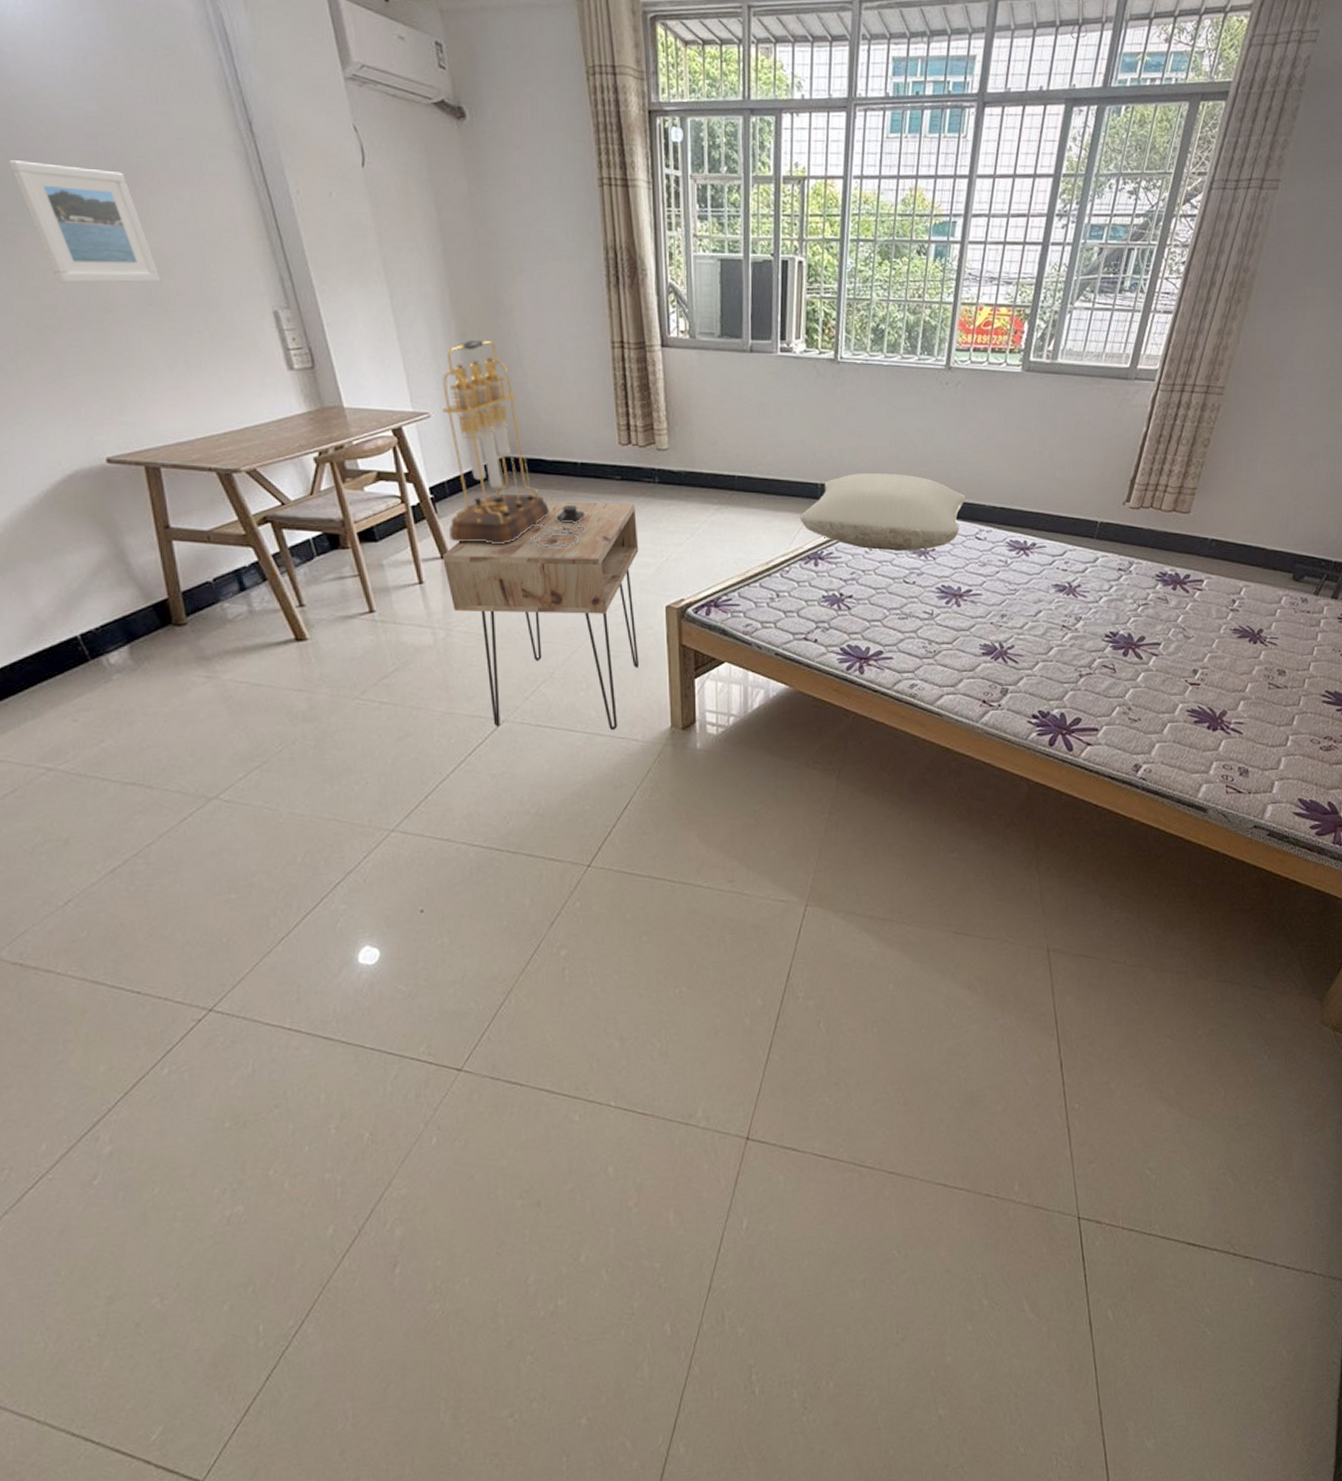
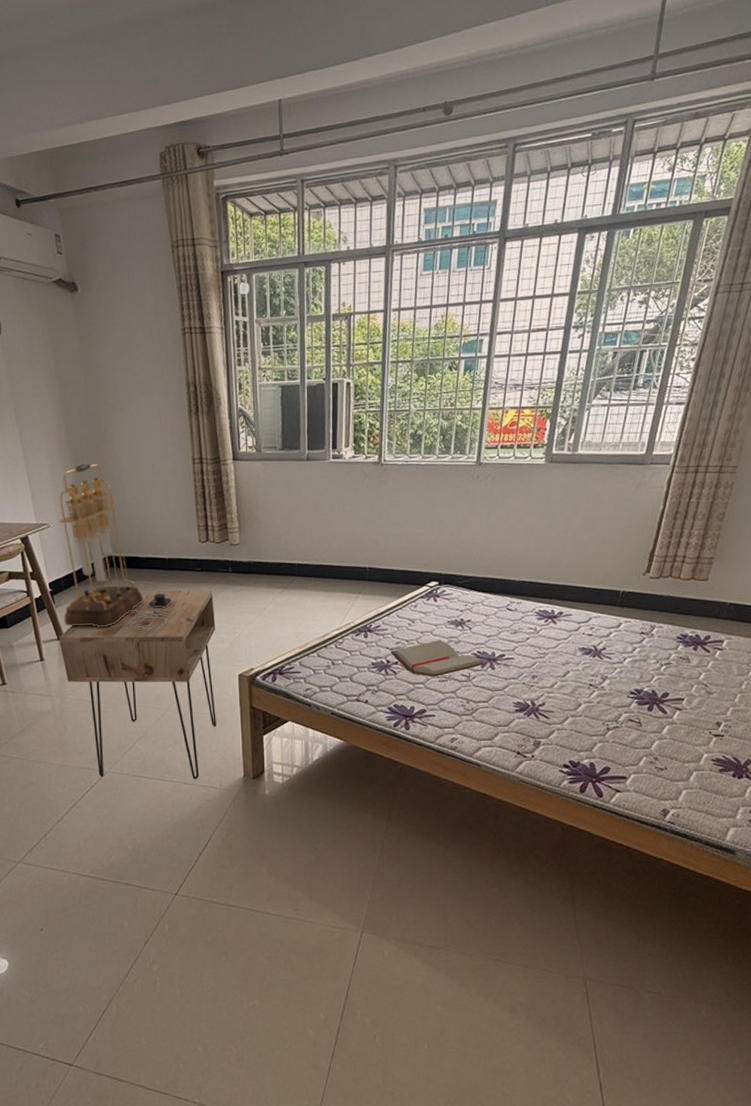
pillow: present [799,474,966,551] -> none [350,556,497,623]
paperback book: none [844,570,952,614] -> present [390,639,487,678]

